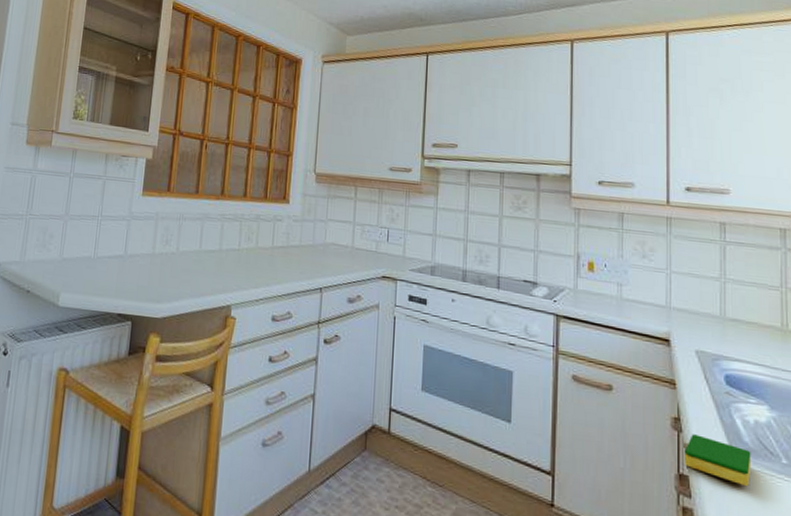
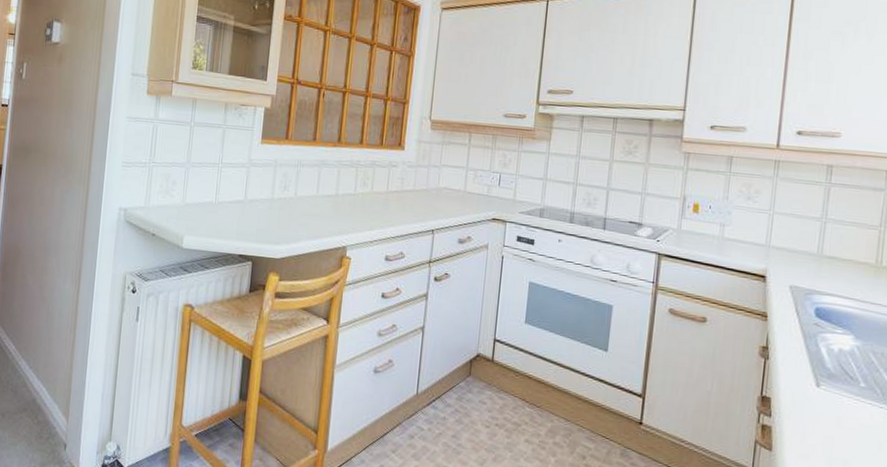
dish sponge: present [685,434,752,487] -> none [768,361,832,407]

